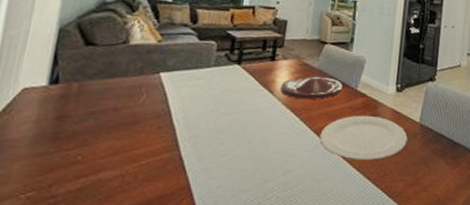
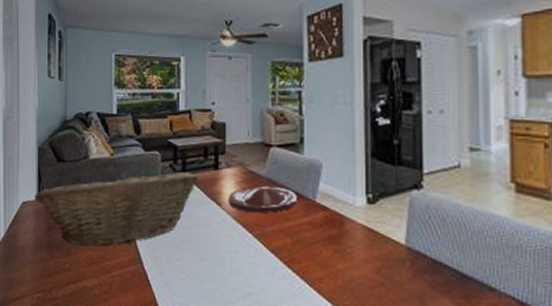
fruit basket: none [43,58,255,136] -> present [34,171,199,247]
plate: present [319,115,408,161] -> none [278,233,391,291]

